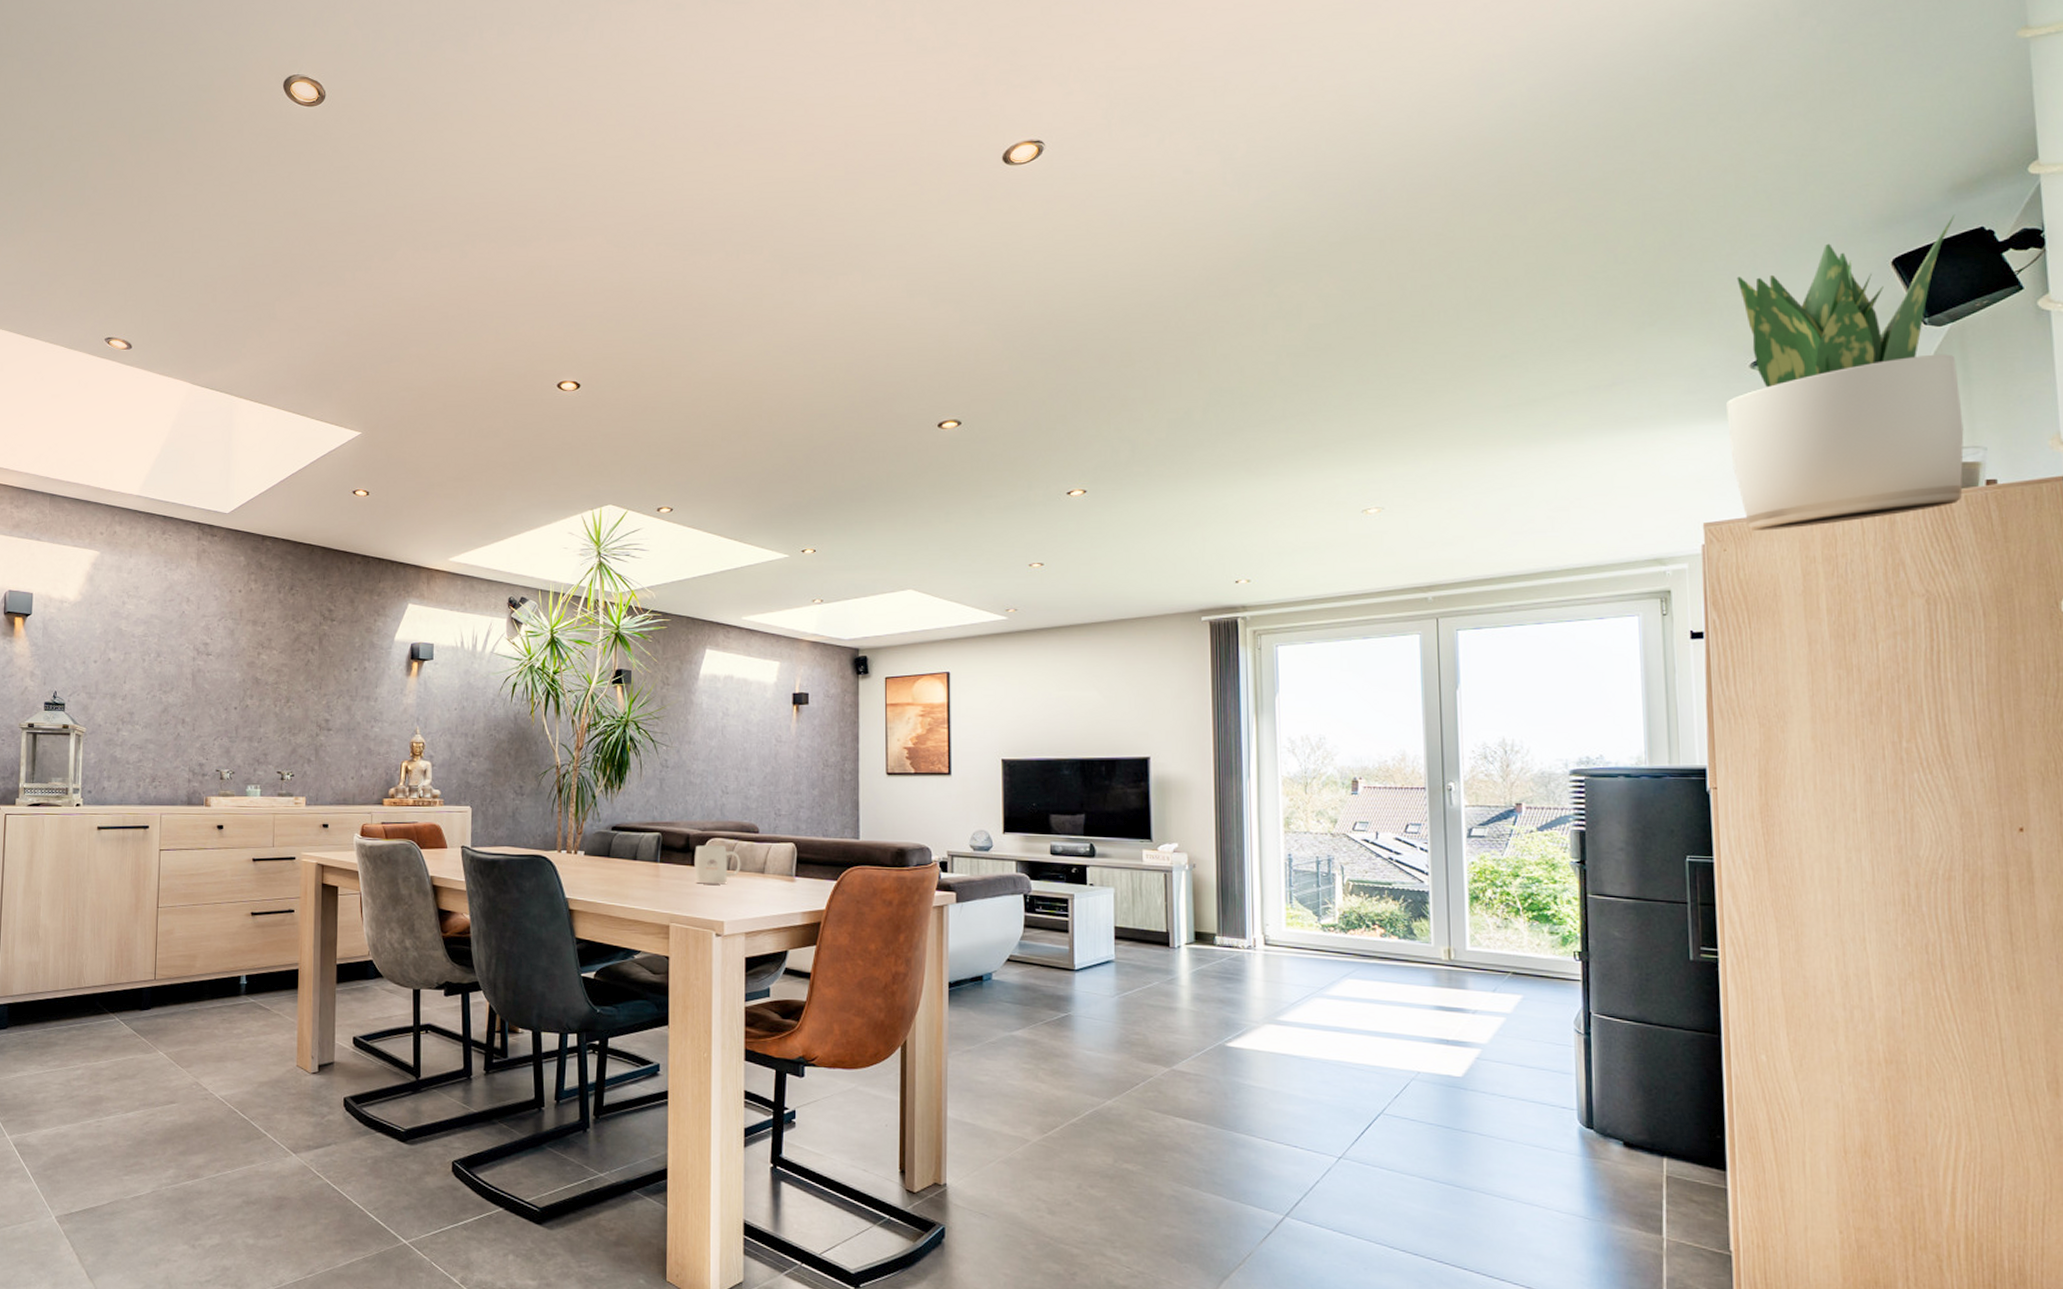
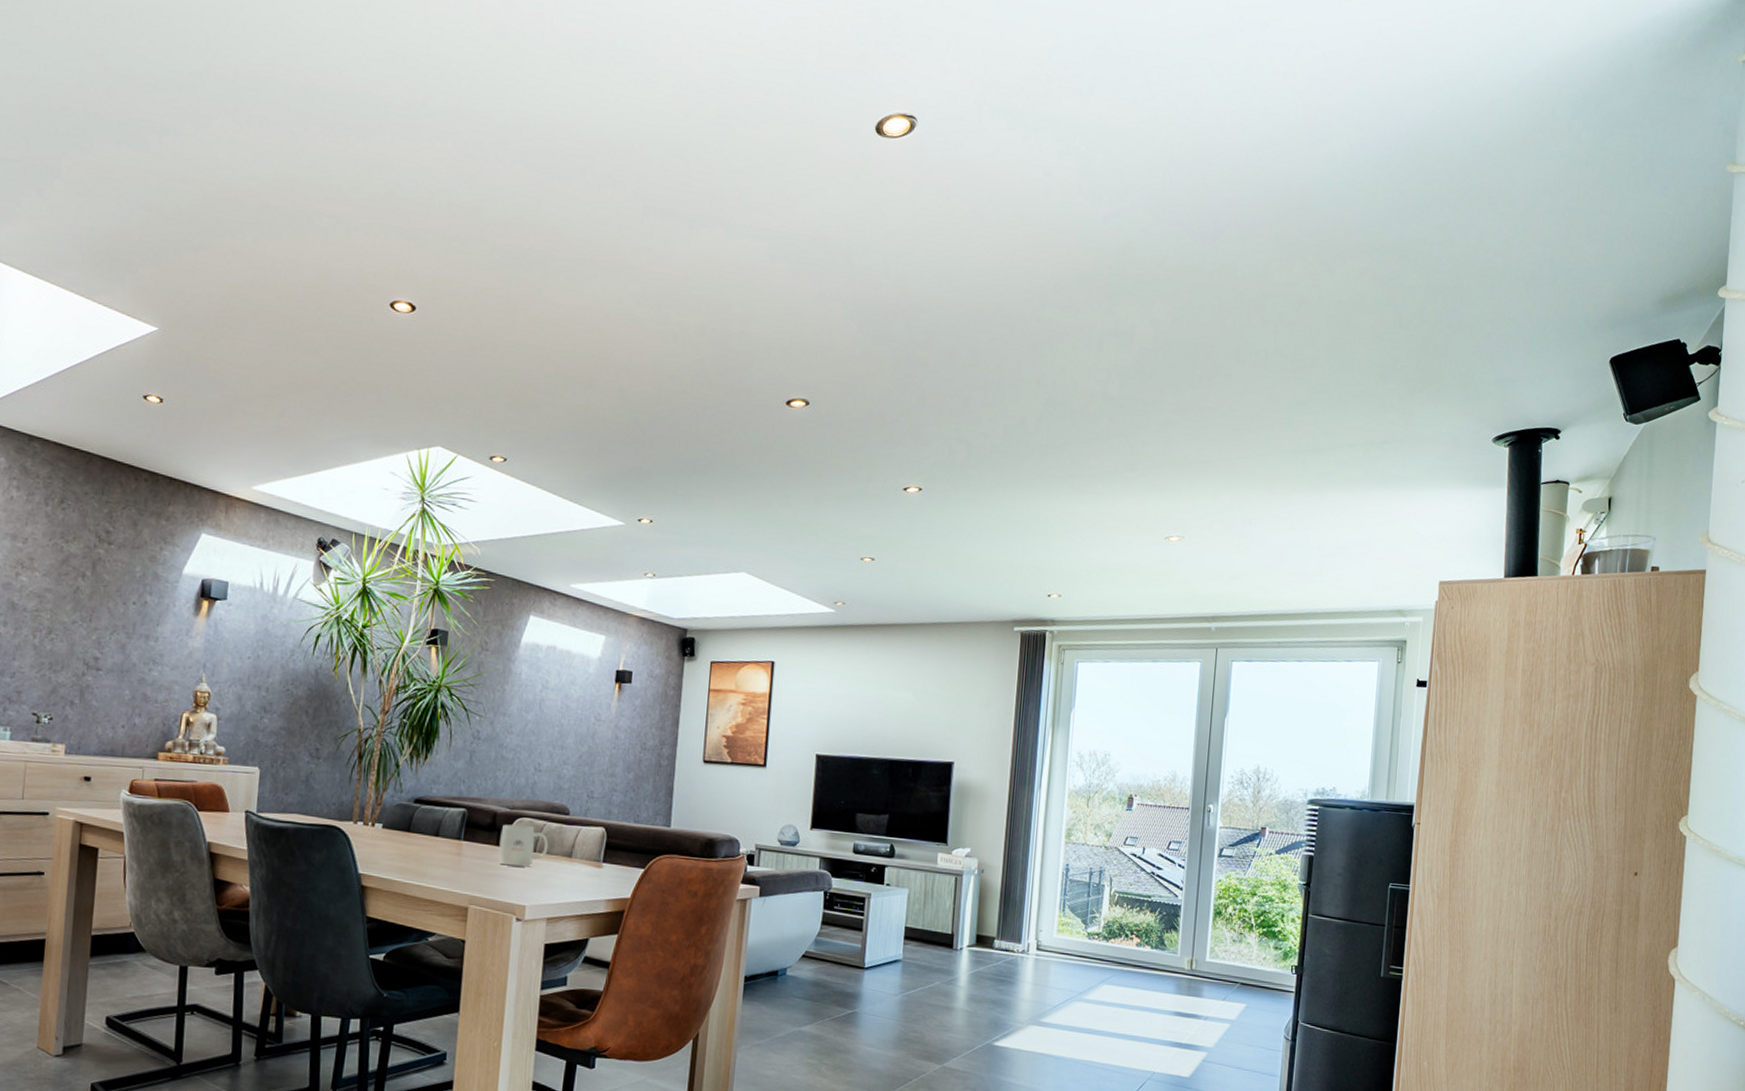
planter: present [1726,214,1964,531] -> none [1468,324,1661,594]

